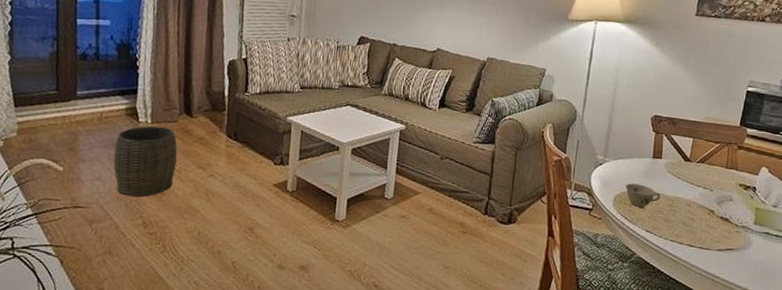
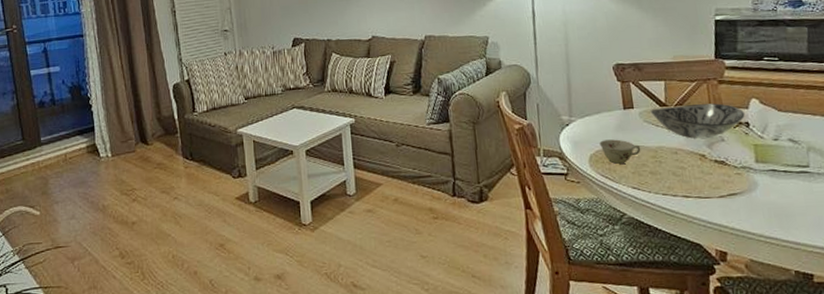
woven basket: present [113,126,178,197] -> none [83,158,141,230]
decorative bowl: none [675,162,754,197] -> present [650,103,745,139]

